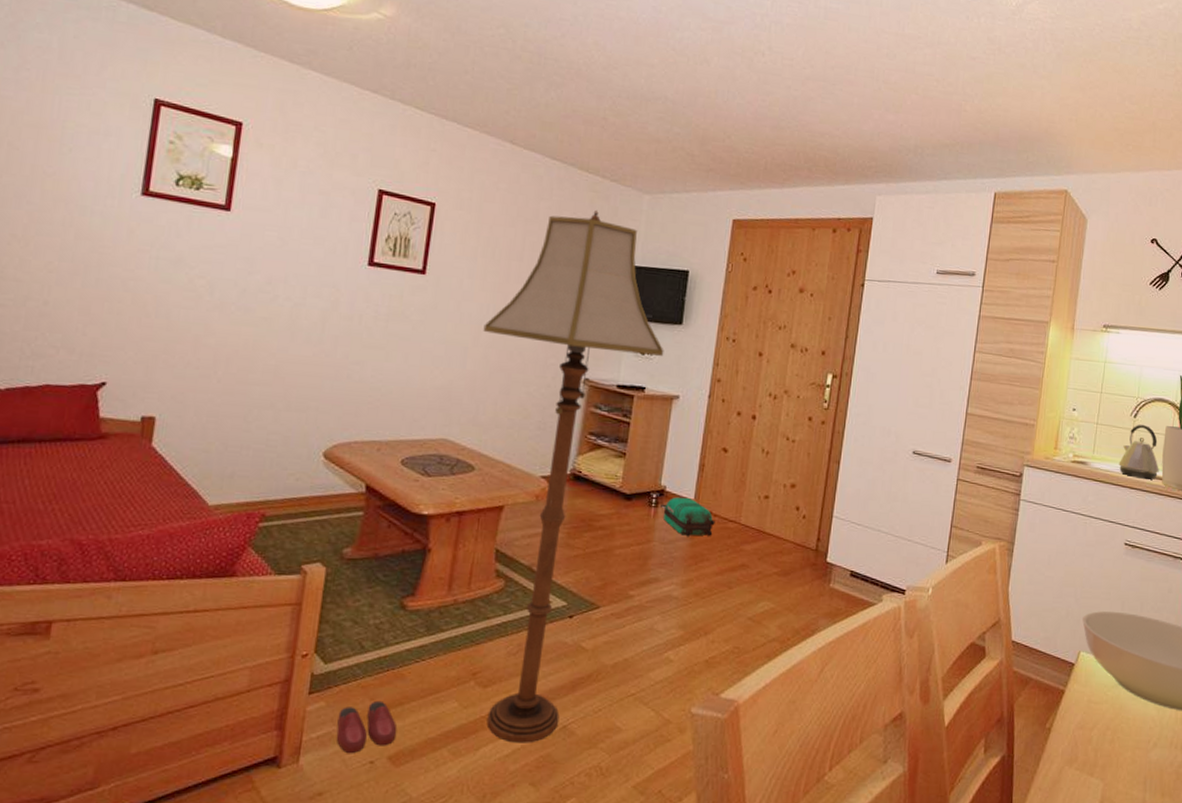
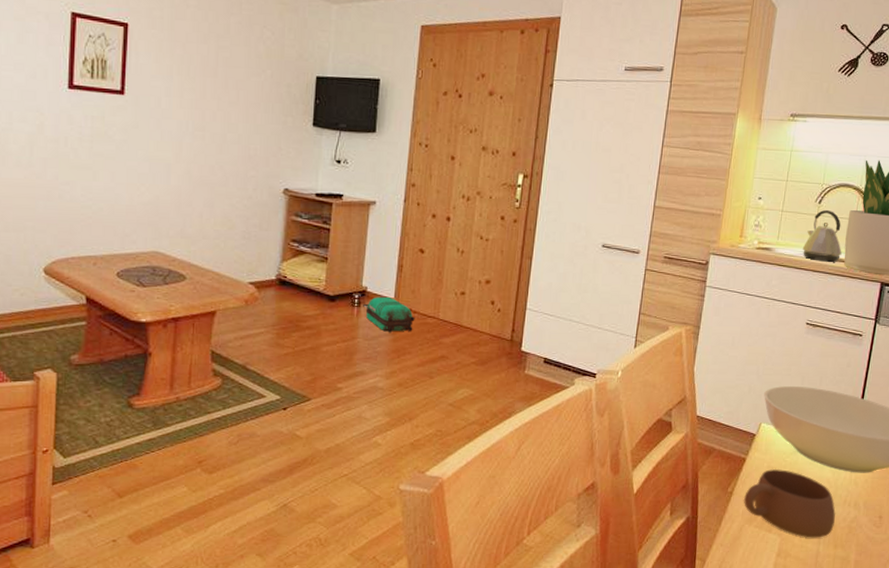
slippers: present [337,700,397,753] -> none [80,488,135,533]
floor lamp: present [483,209,664,743] -> none [184,22,359,520]
cup: none [1062,703,1162,784] -> present [743,468,836,538]

